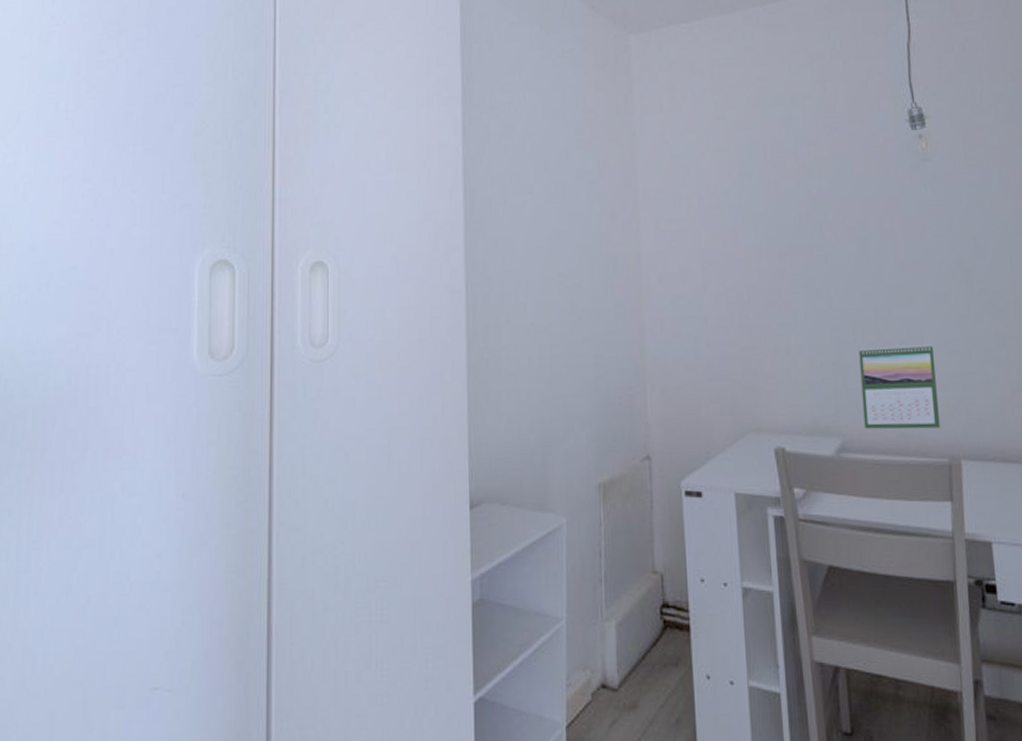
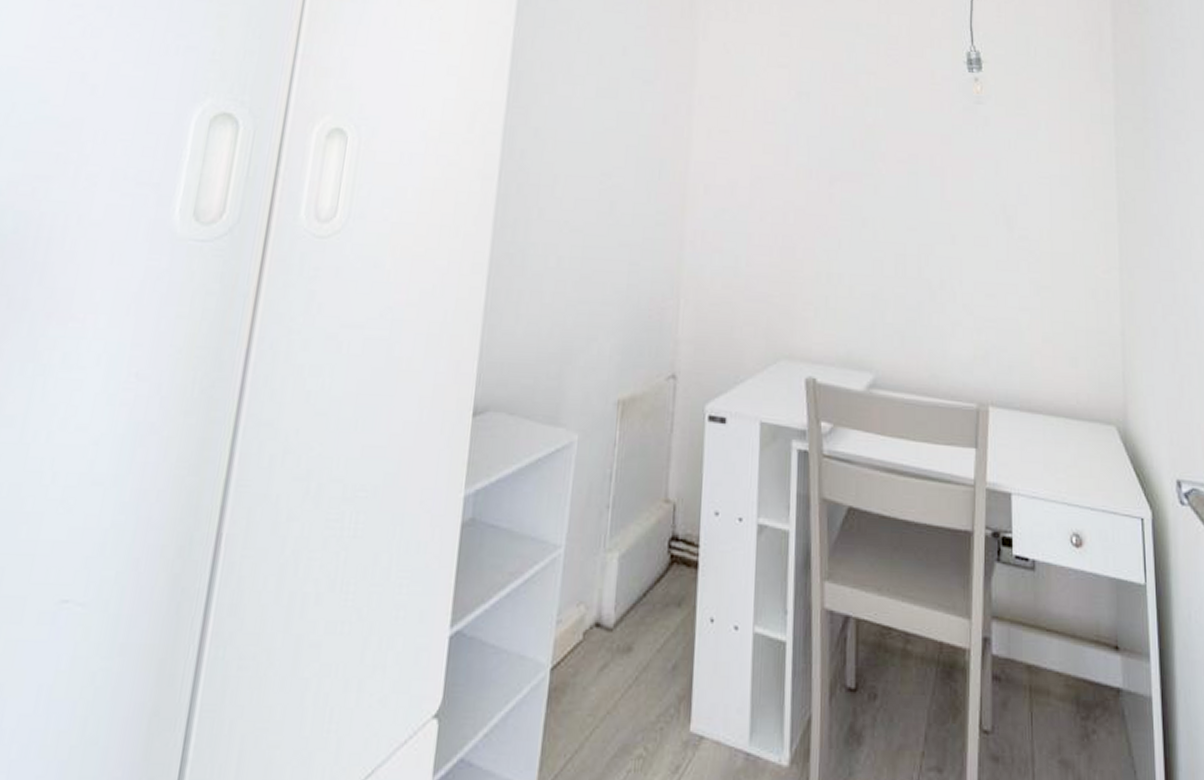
calendar: present [858,343,941,429] -> none [897,282,972,372]

